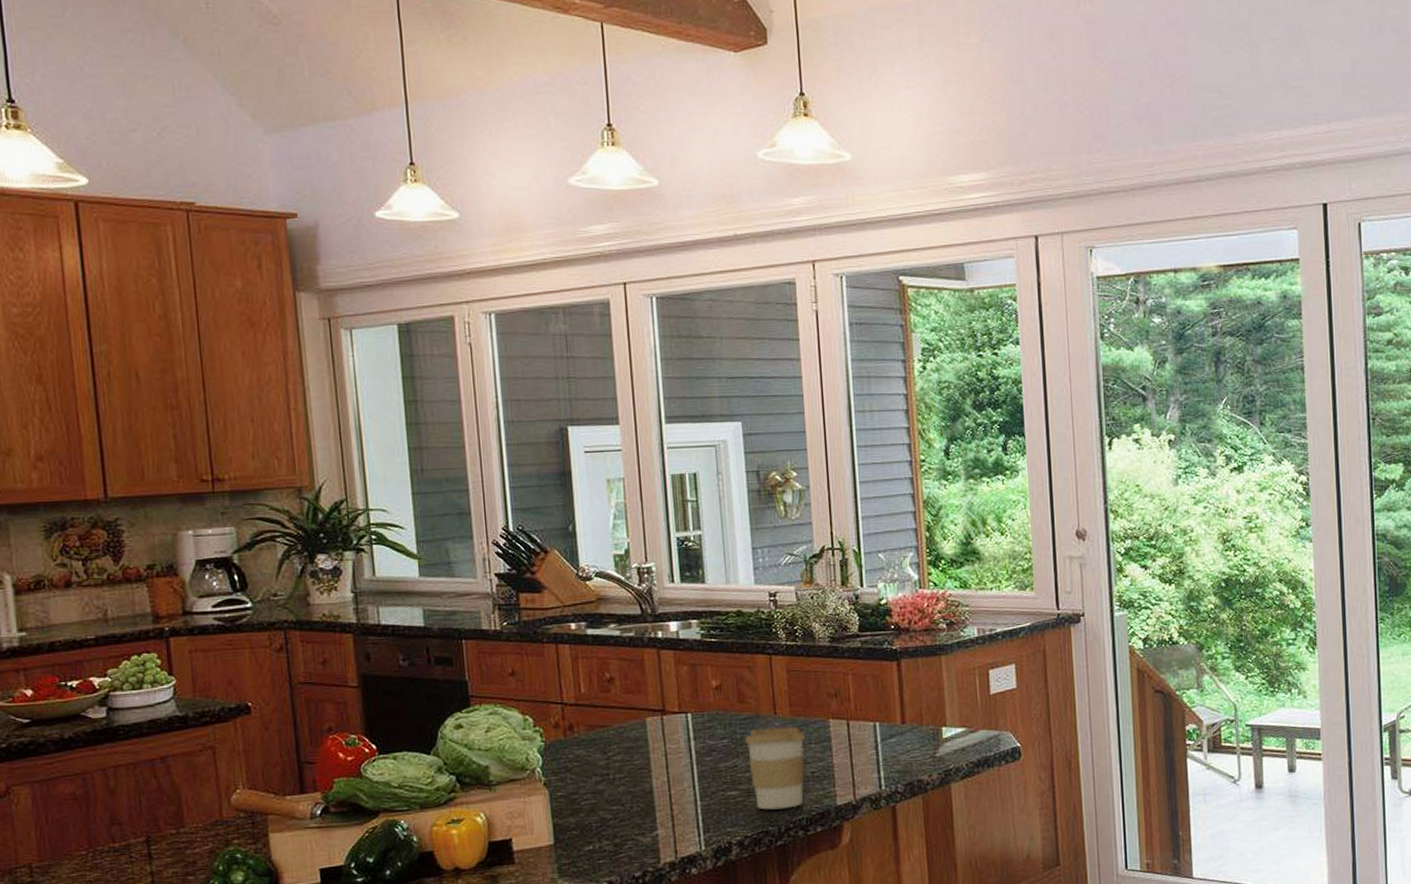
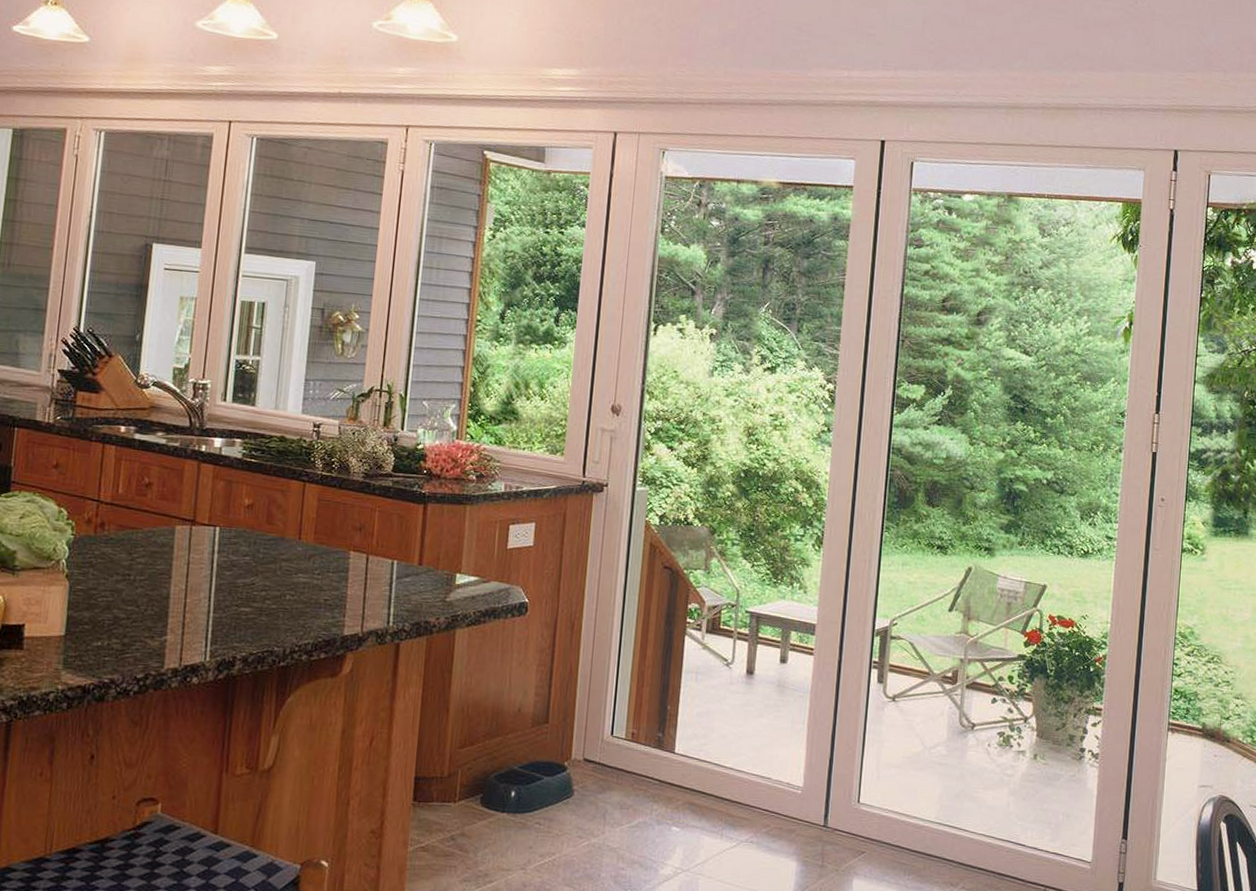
coffee cup: present [744,726,805,810] -> none [265,551,325,632]

